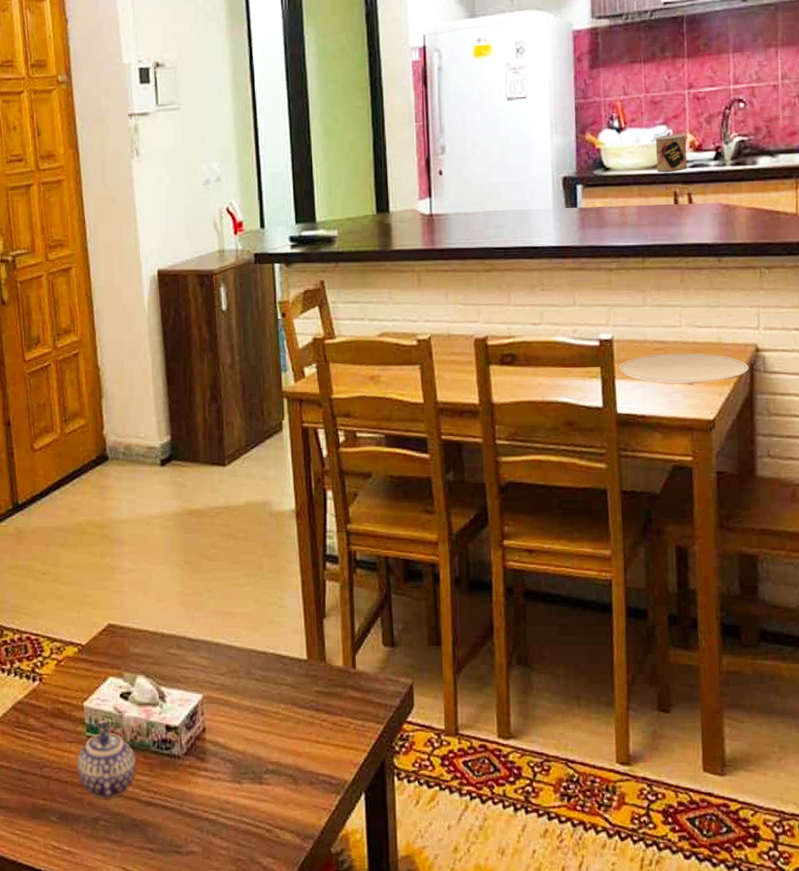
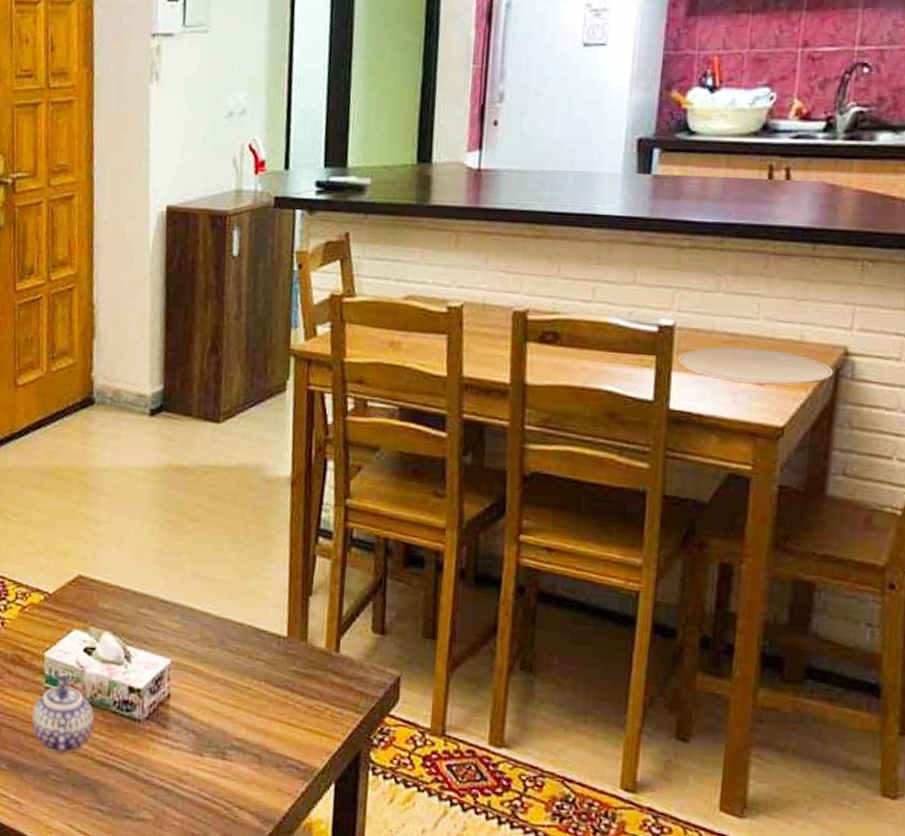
tin can: present [655,134,688,173] -> none [751,98,793,143]

